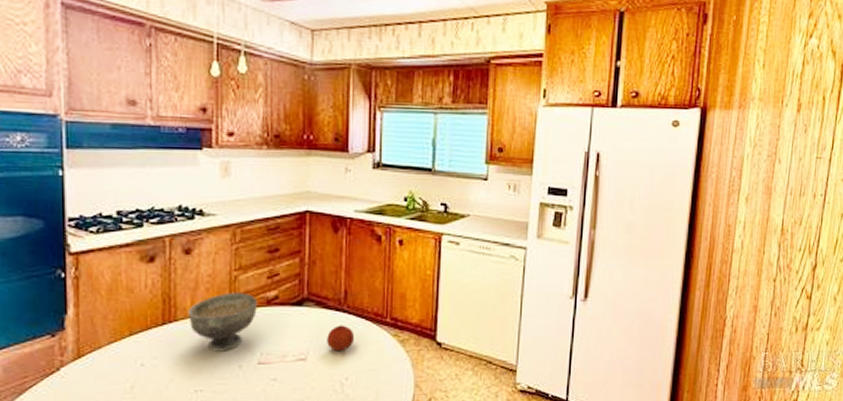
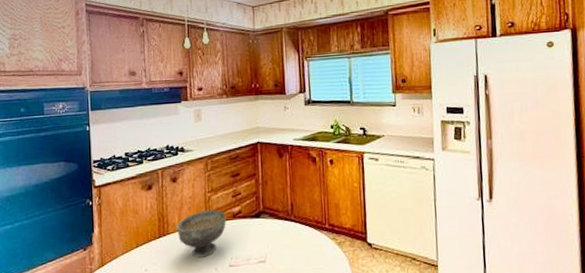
fruit: present [327,325,355,352] -> none [280,232,302,254]

